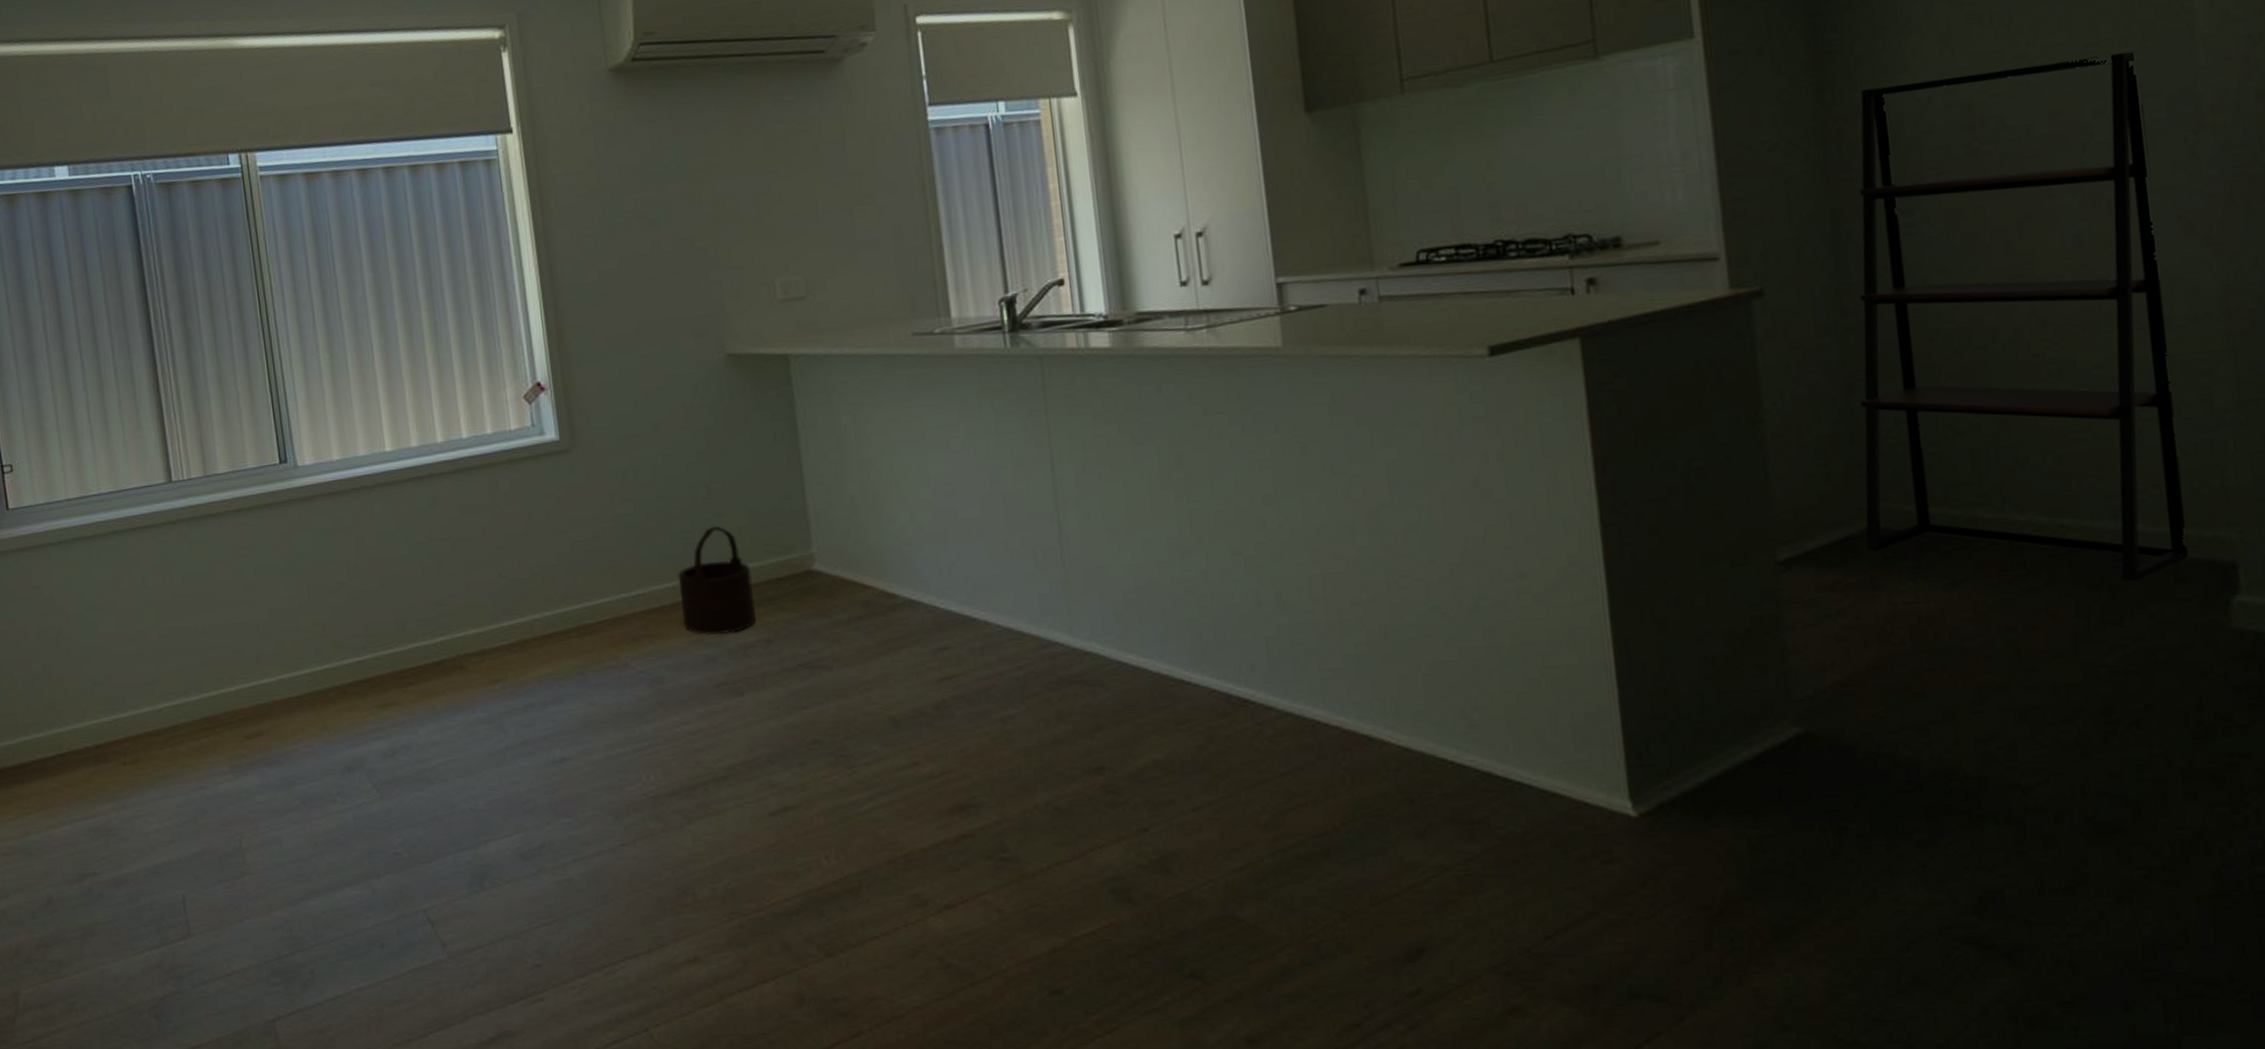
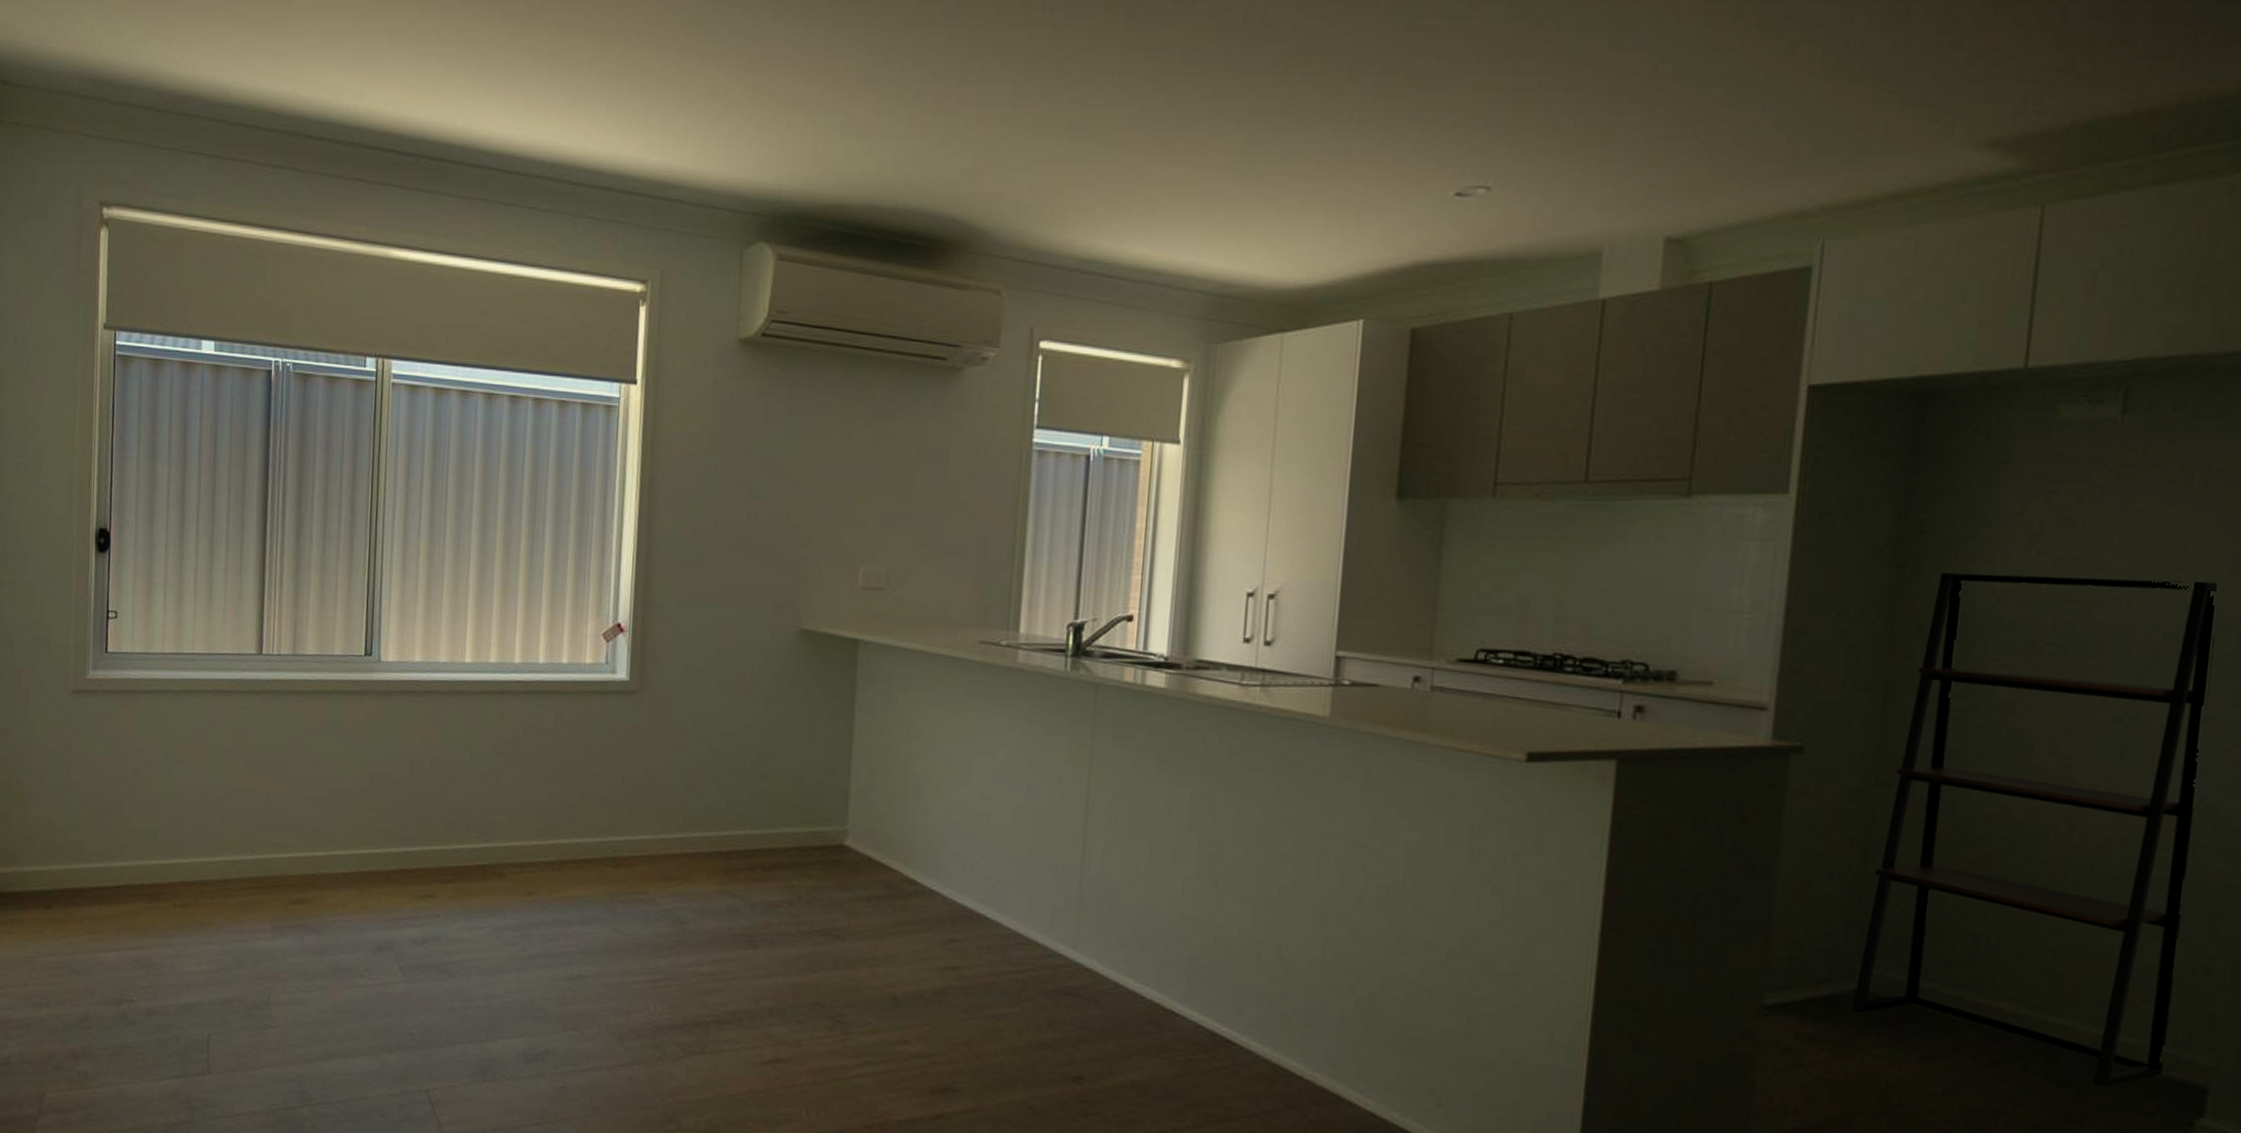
wooden bucket: present [677,525,756,636] -> none [714,787,786,890]

